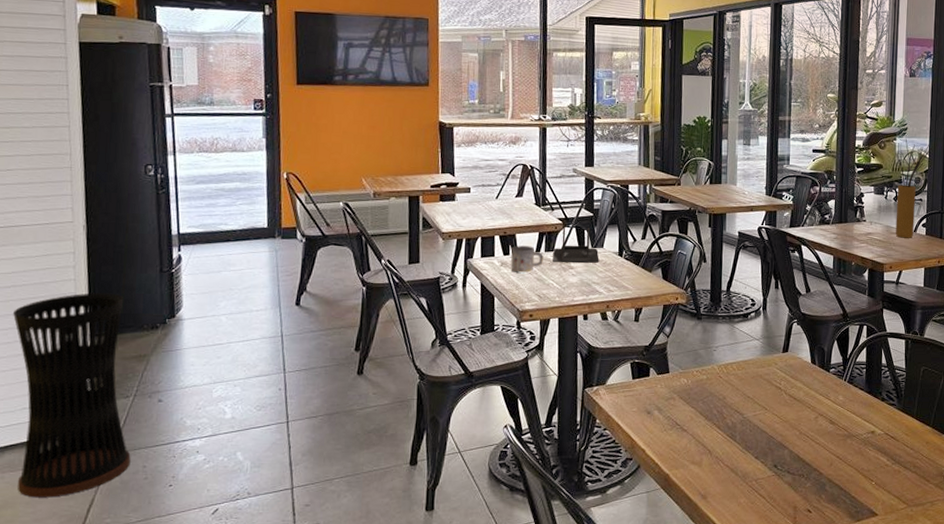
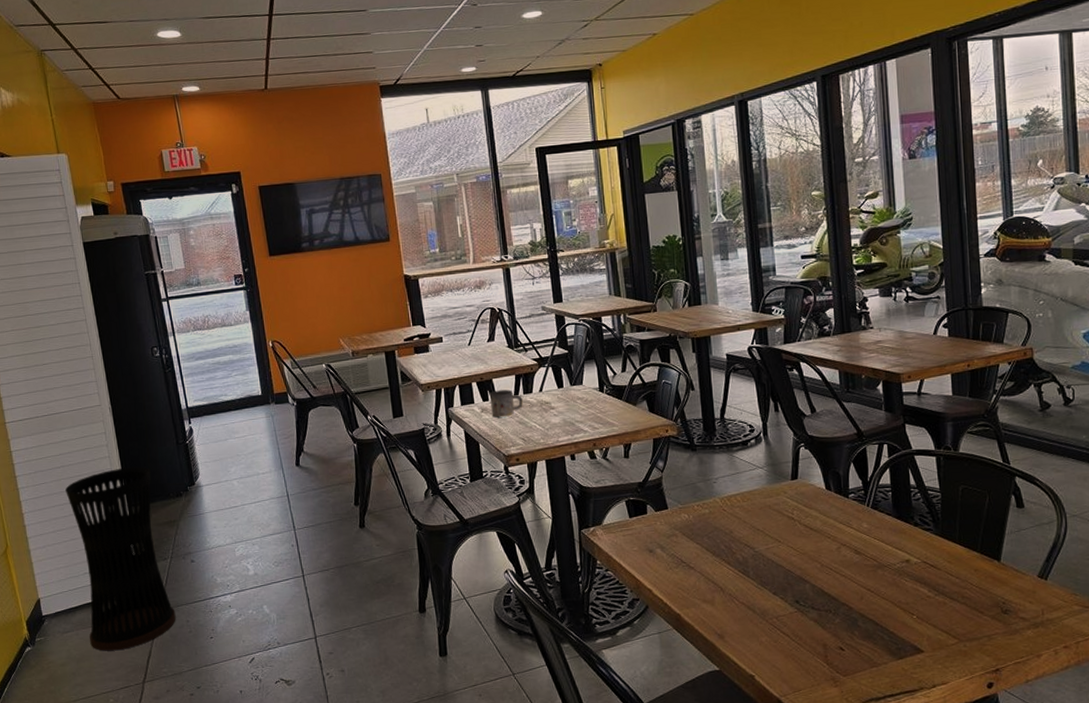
napkin holder: present [552,227,599,264] -> none [532,365,580,405]
vase: present [895,138,932,238] -> none [900,229,946,343]

